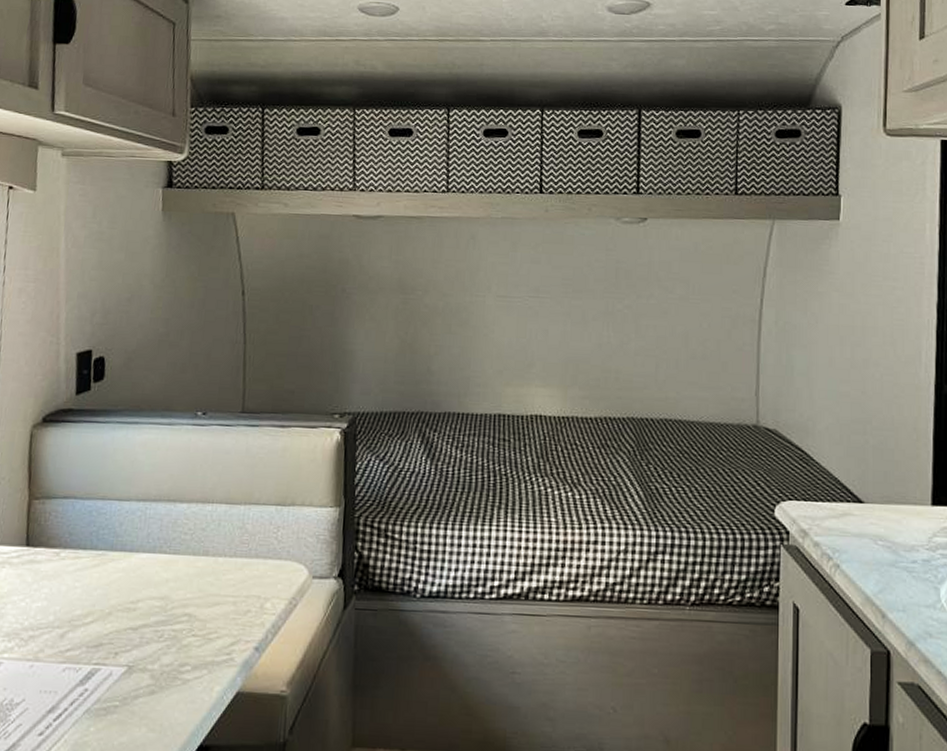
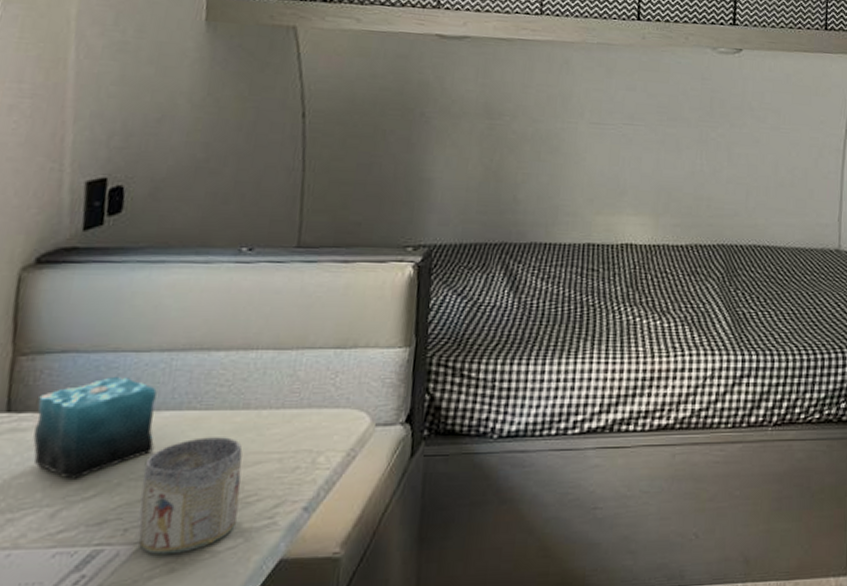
candle: none [46,507,136,607] -> present [33,362,157,479]
mug: none [126,578,204,679] -> present [139,437,243,555]

